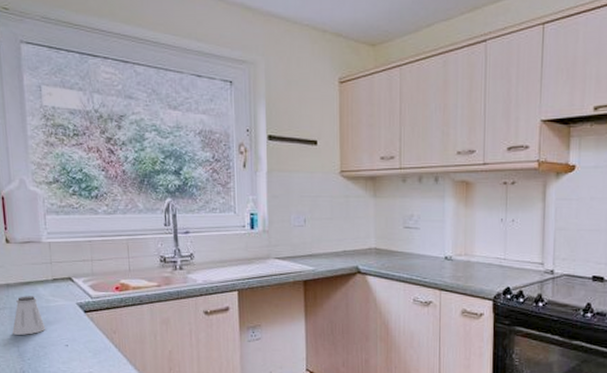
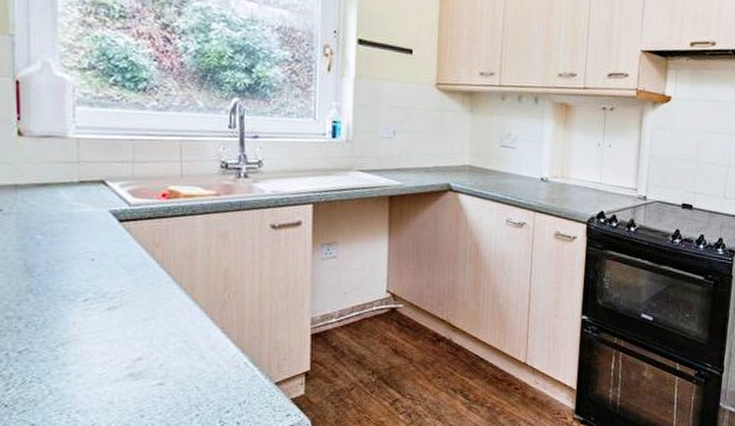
saltshaker: present [12,296,46,335] -> none [19,199,66,246]

